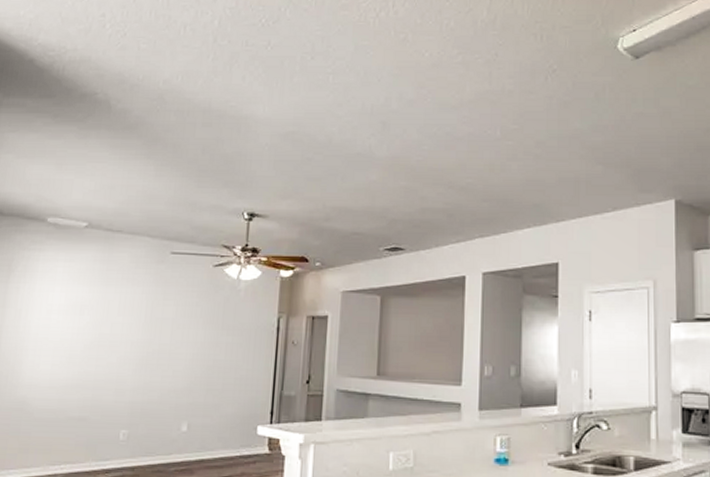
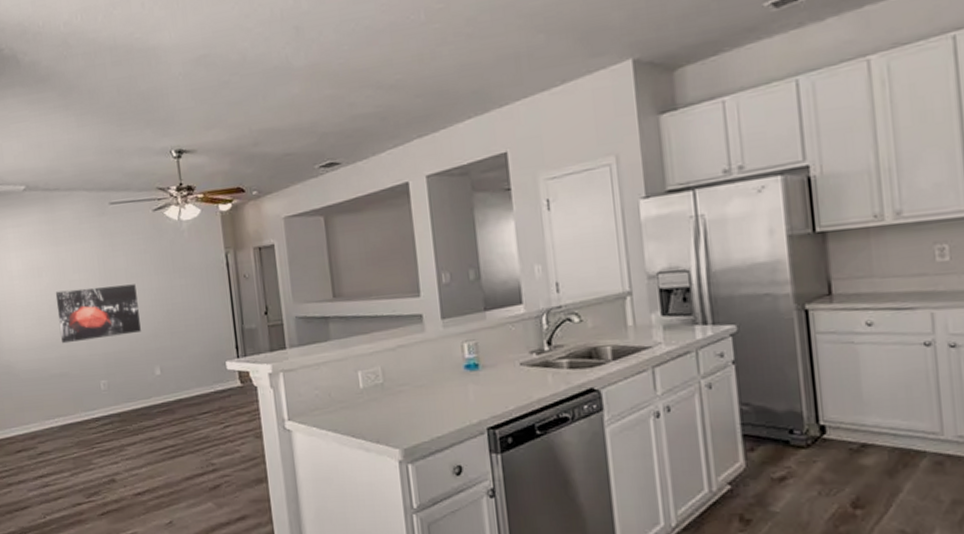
wall art: none [88,332,180,387] -> present [55,284,141,344]

